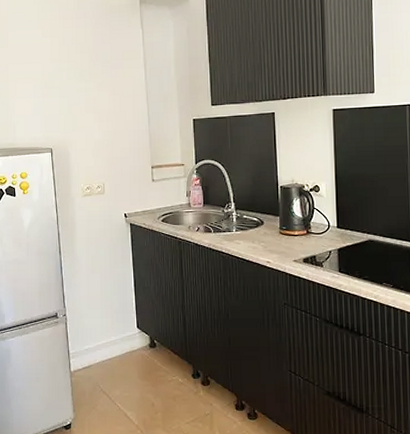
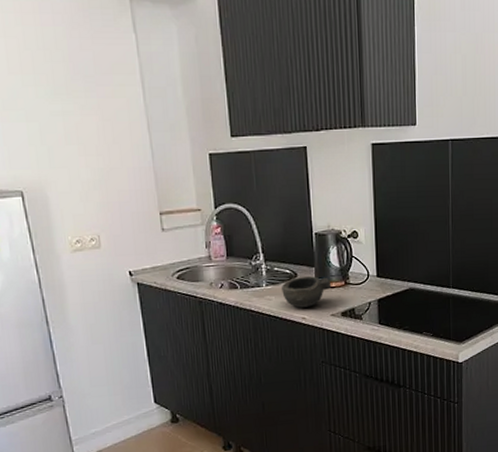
bowl: none [250,225,295,252] -> present [282,276,332,308]

